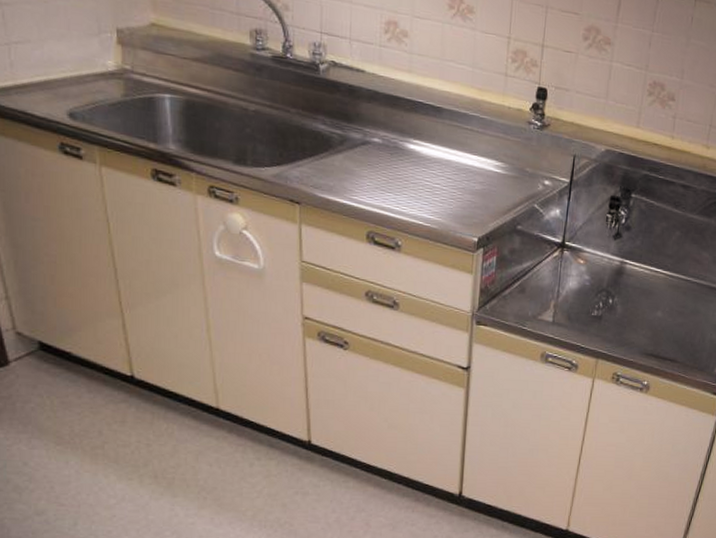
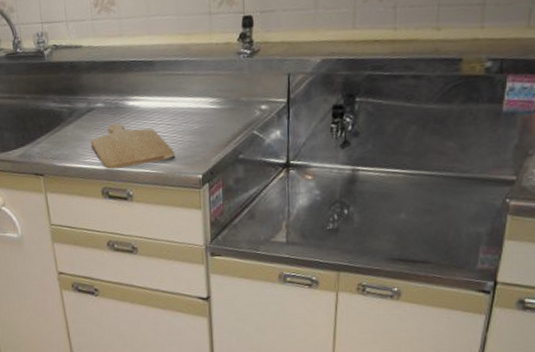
chopping board: none [361,163,452,216] -> present [91,123,174,170]

